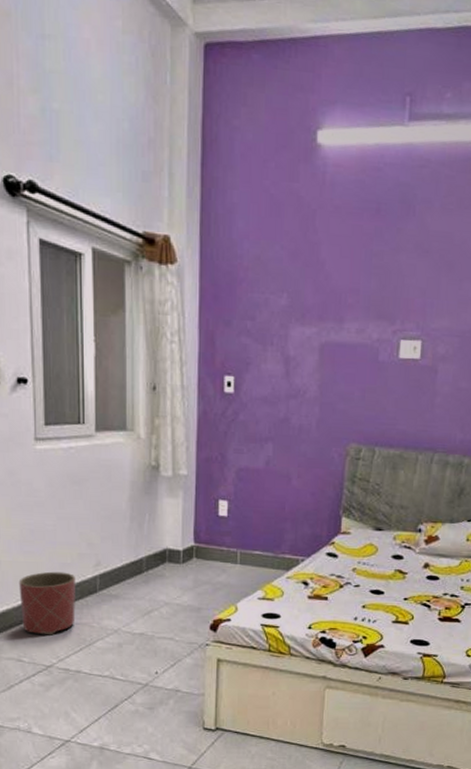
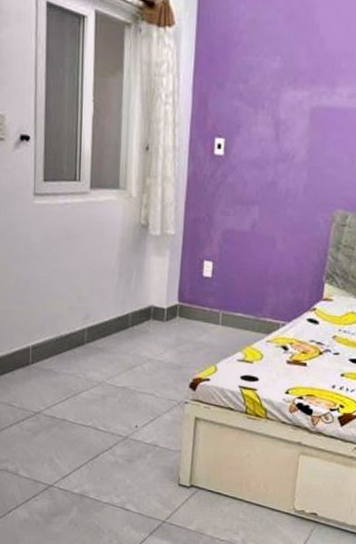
planter: present [18,571,75,635] -> none [13,322,65,383]

